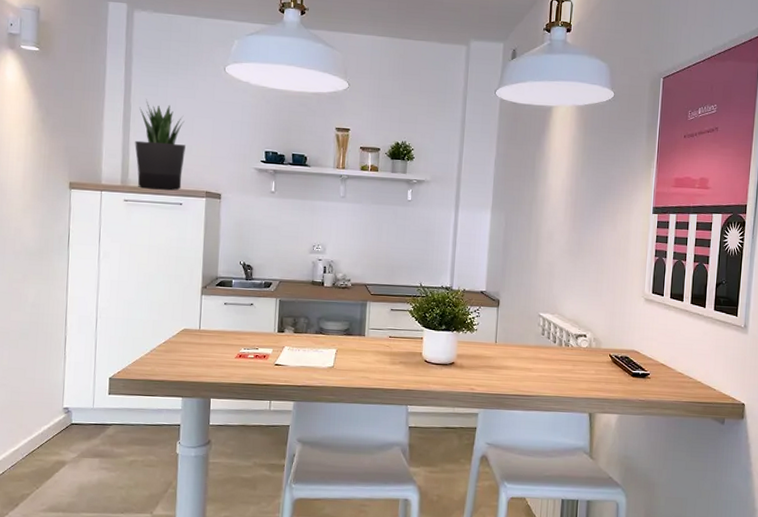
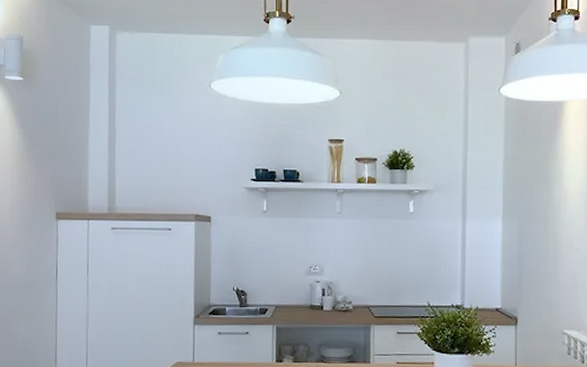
planter: present [135,99,185,191] -> none [121,122,172,217]

